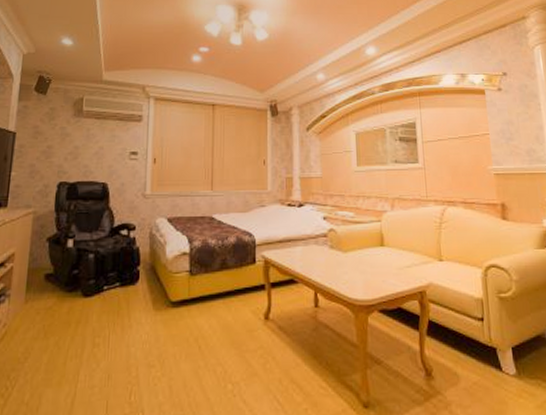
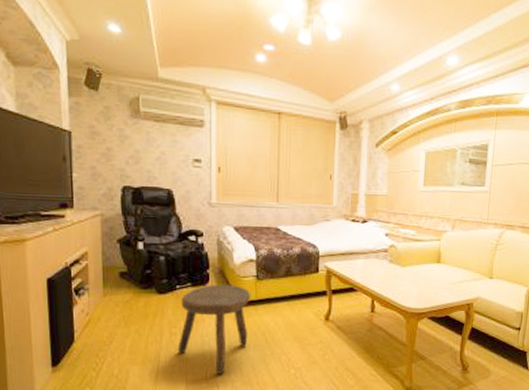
stool: none [99,282,184,395] -> present [177,284,251,374]

